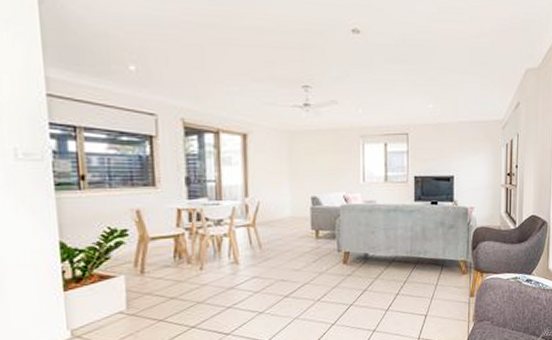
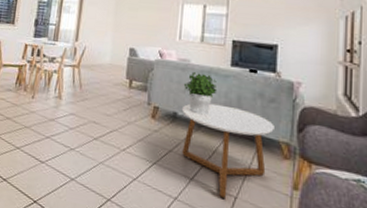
potted plant: none [371,211,404,252] -> present [183,71,217,116]
coffee table: none [372,238,454,319] -> present [181,103,274,198]

